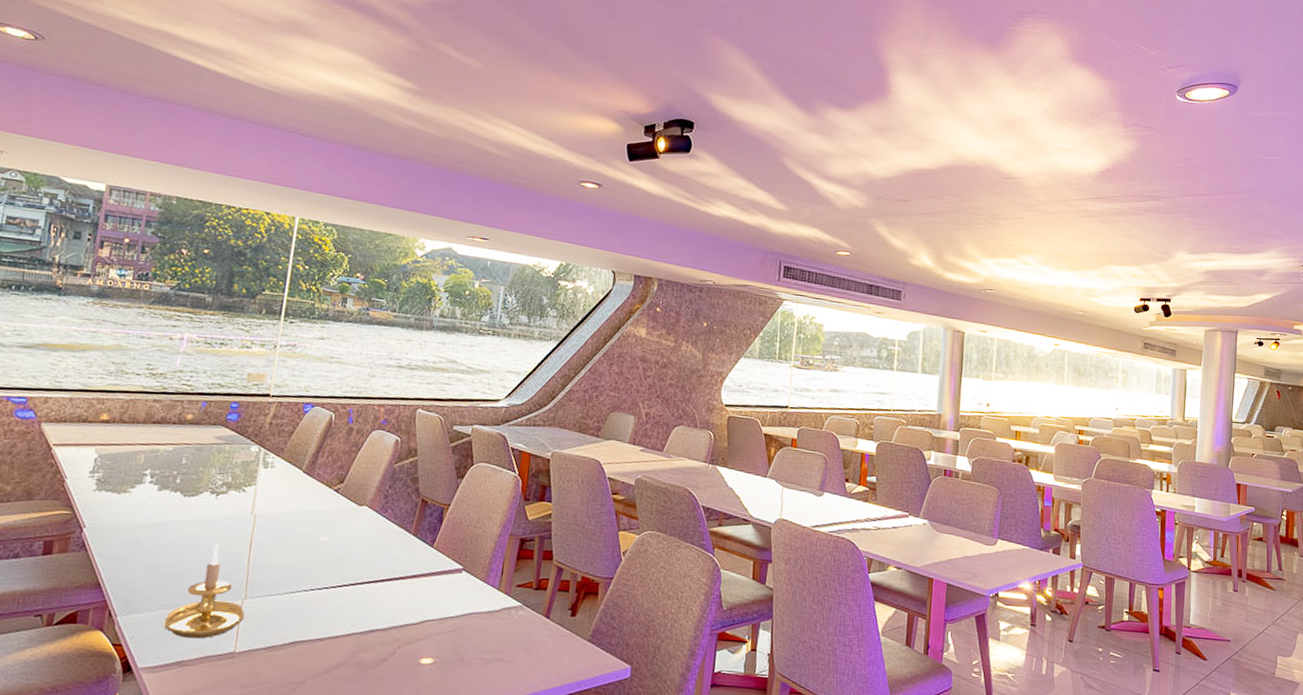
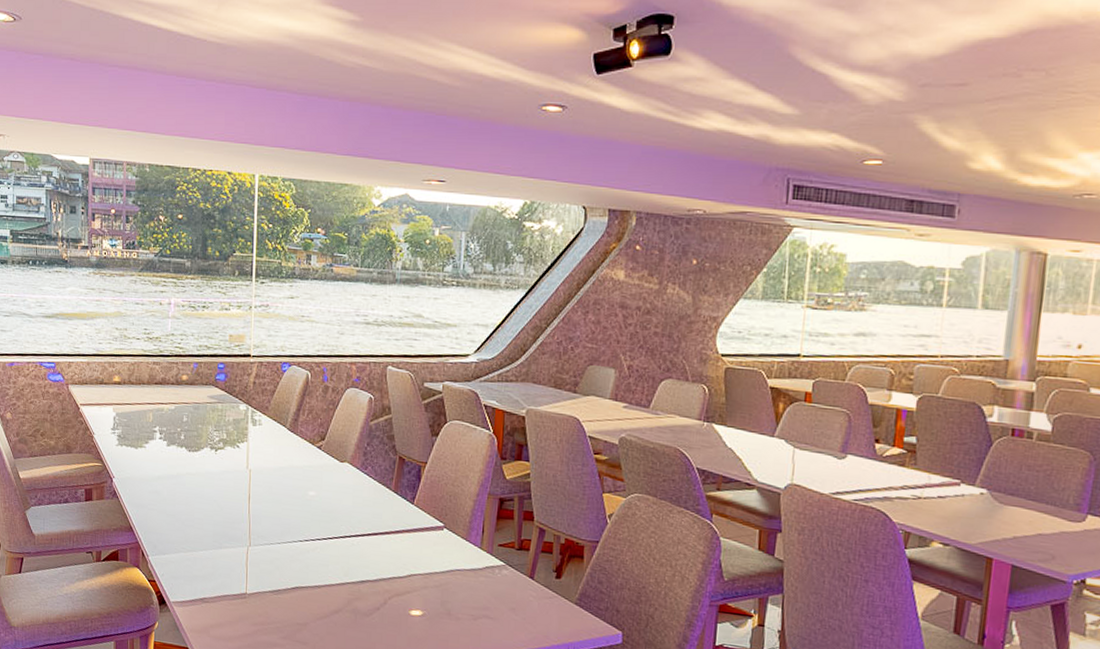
candle holder: present [163,542,245,639] -> none [186,494,252,580]

